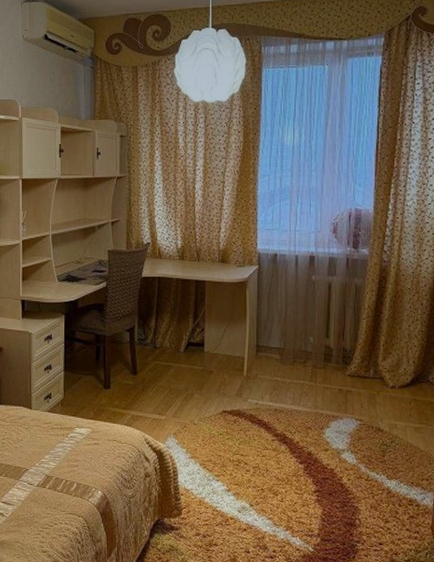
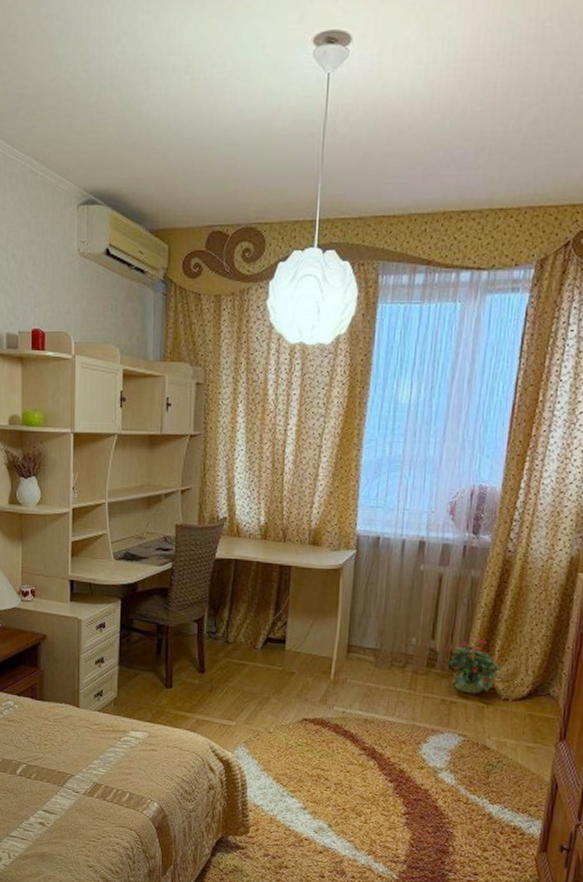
potted plant: none [343,336,389,384] -> present [449,639,503,694]

